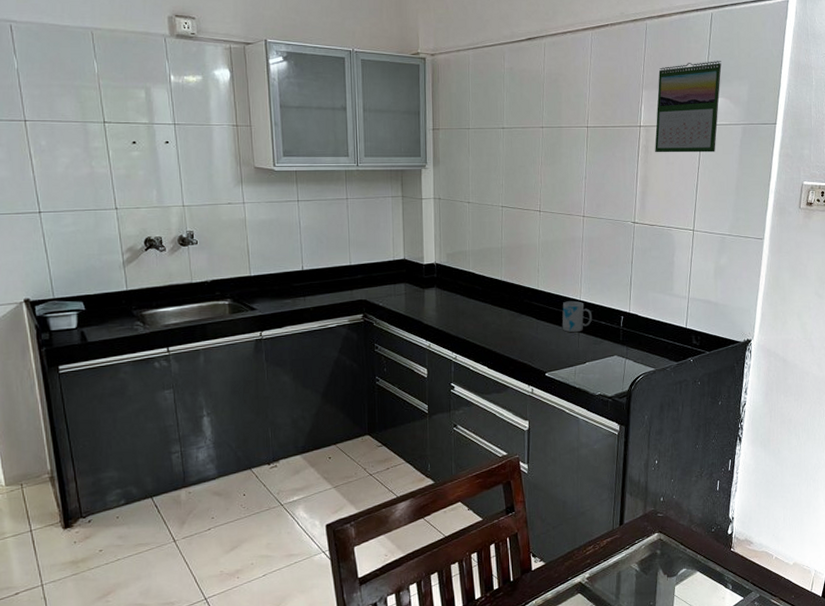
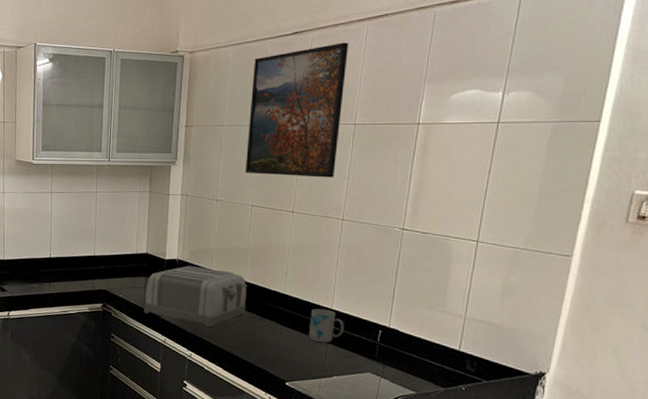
toaster: none [406,269,504,328] -> present [144,265,248,327]
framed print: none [493,50,577,178] -> present [245,42,348,178]
calendar: present [655,61,722,153] -> none [435,49,530,154]

